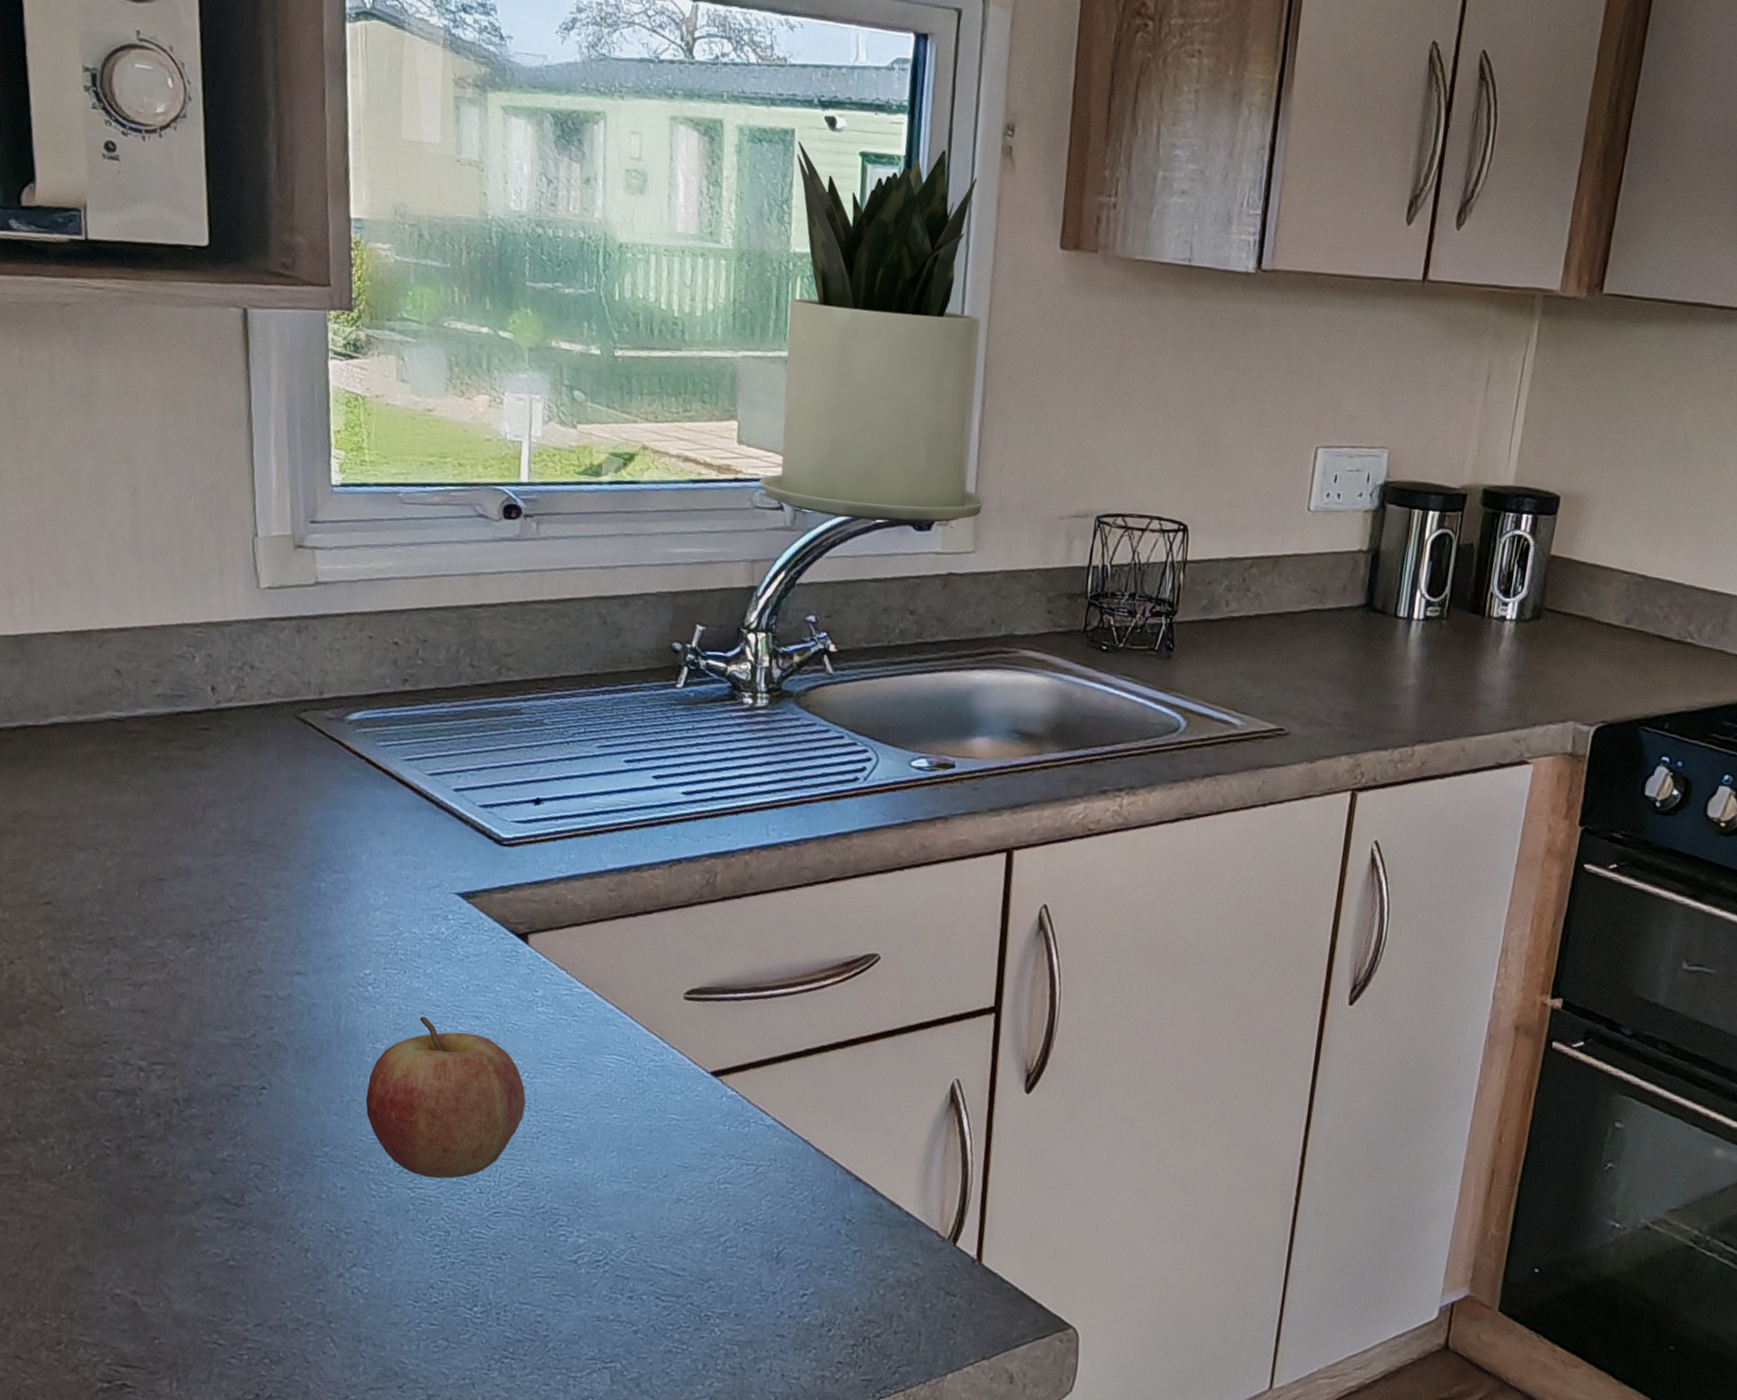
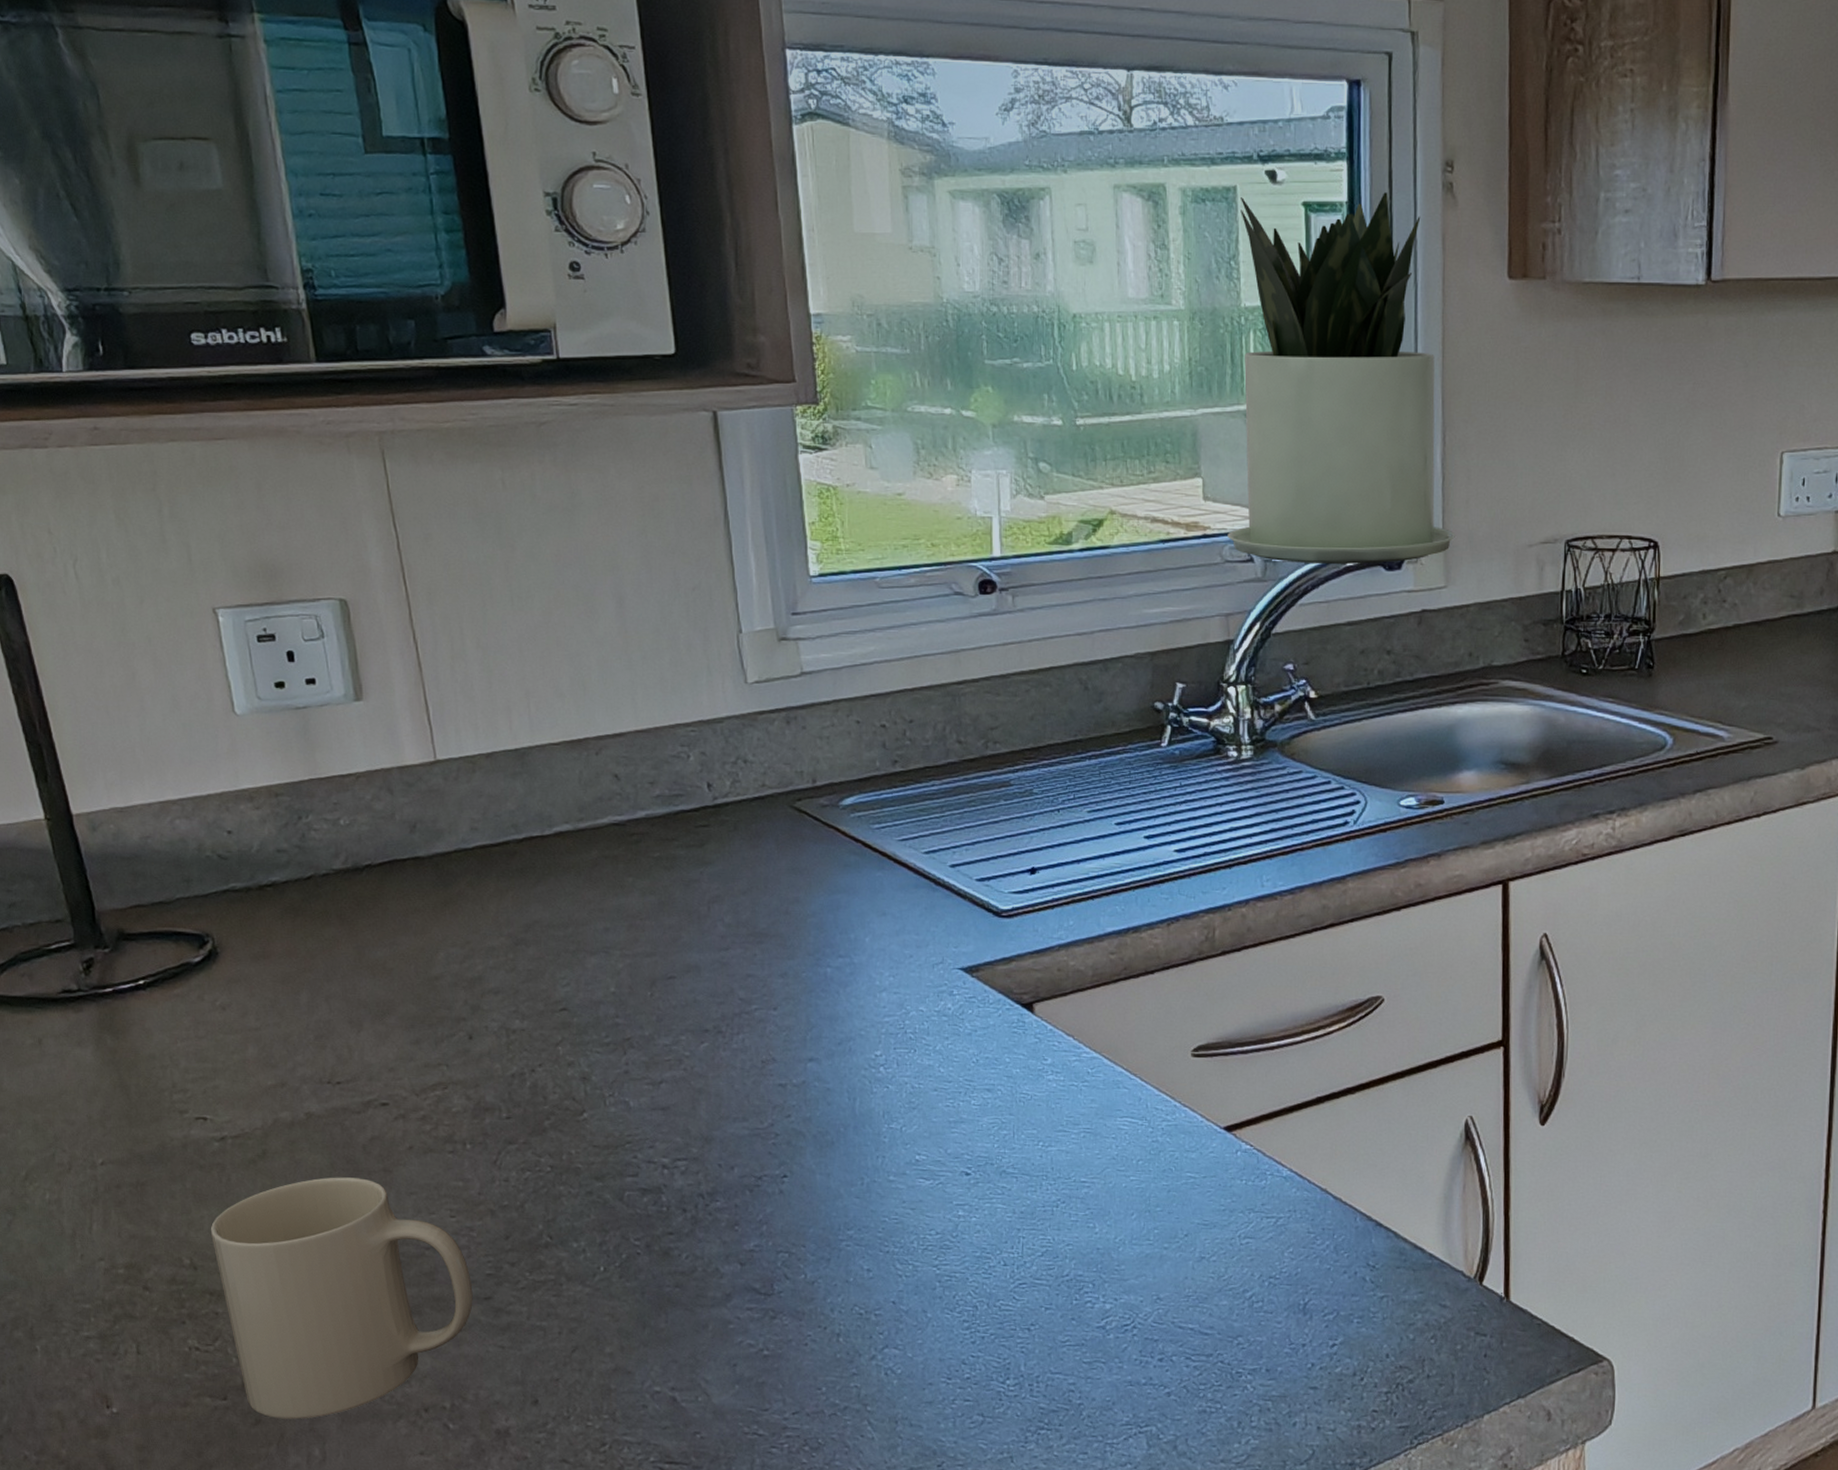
fruit: present [365,1016,526,1179] -> none [885,1093,1043,1254]

